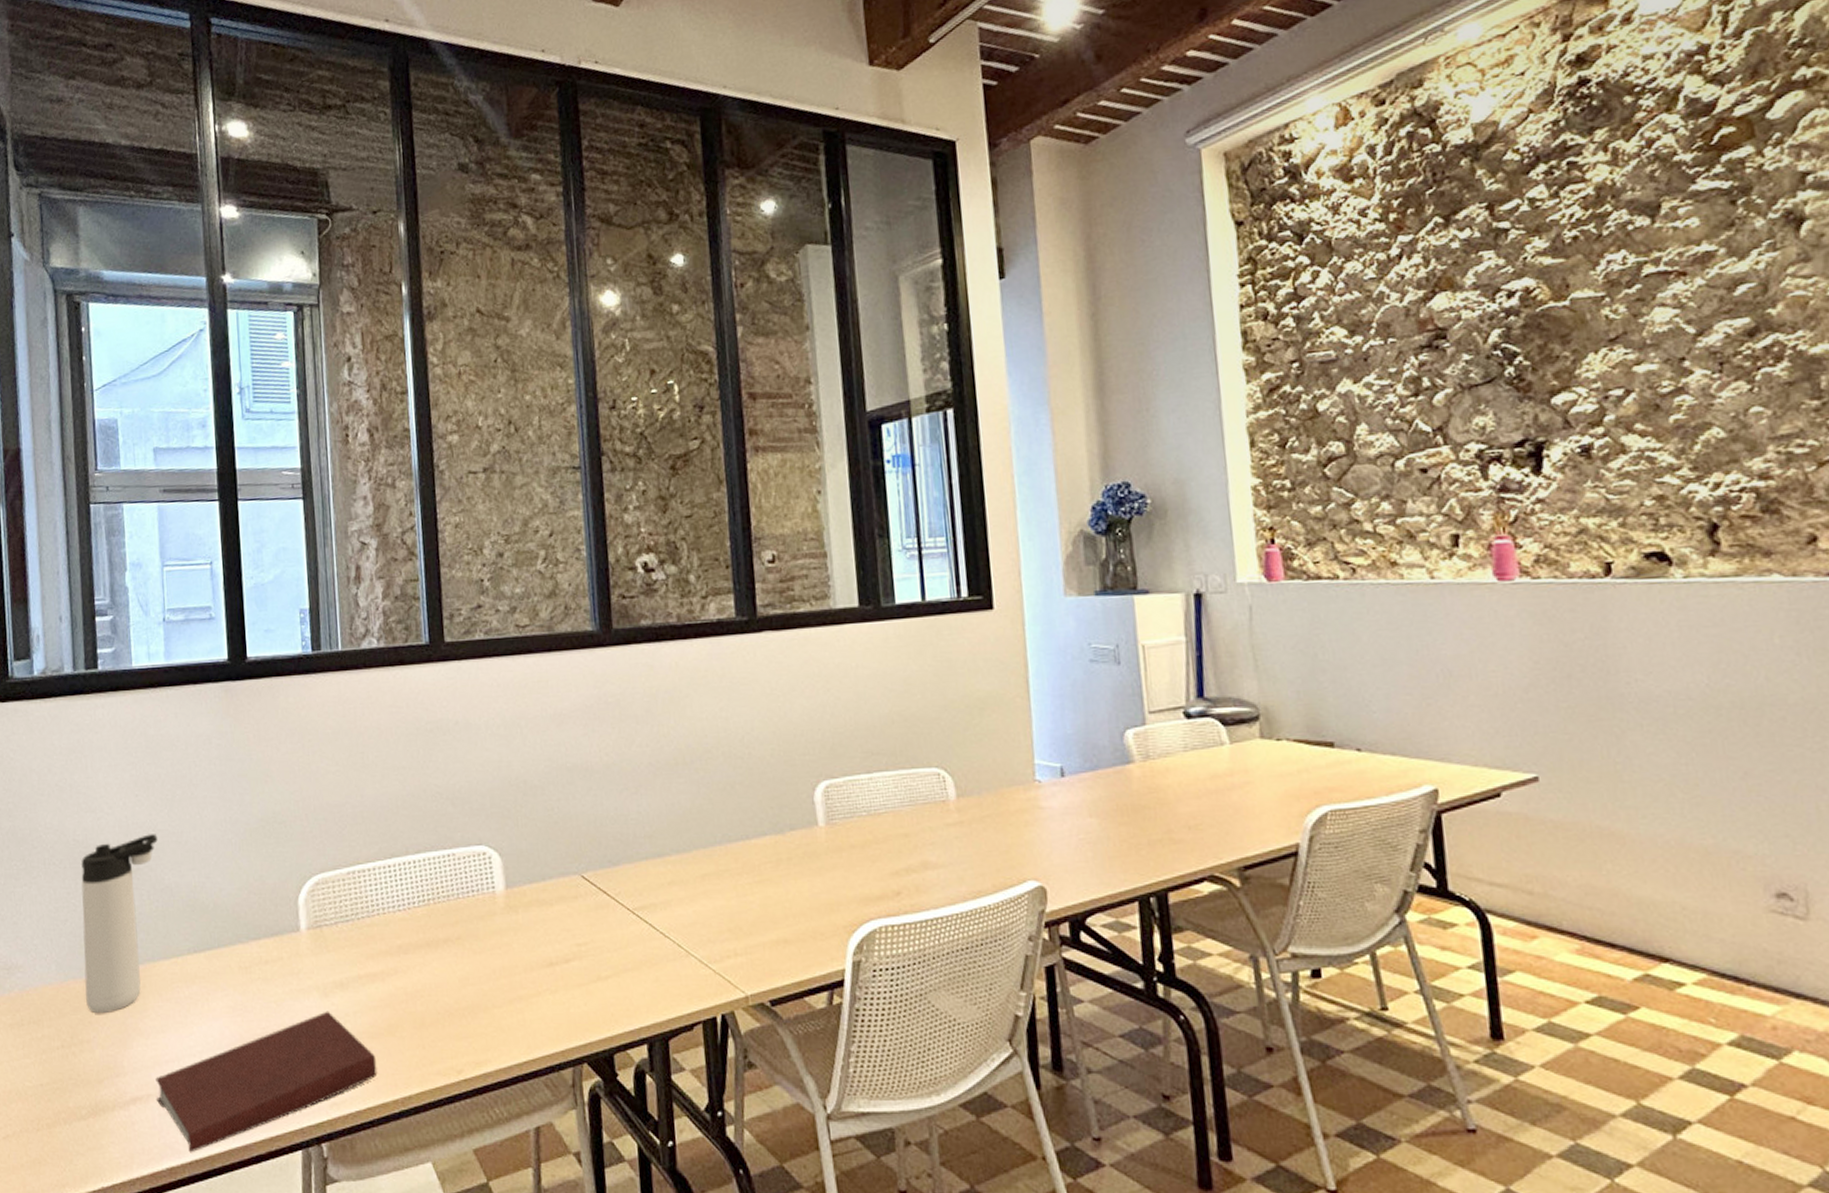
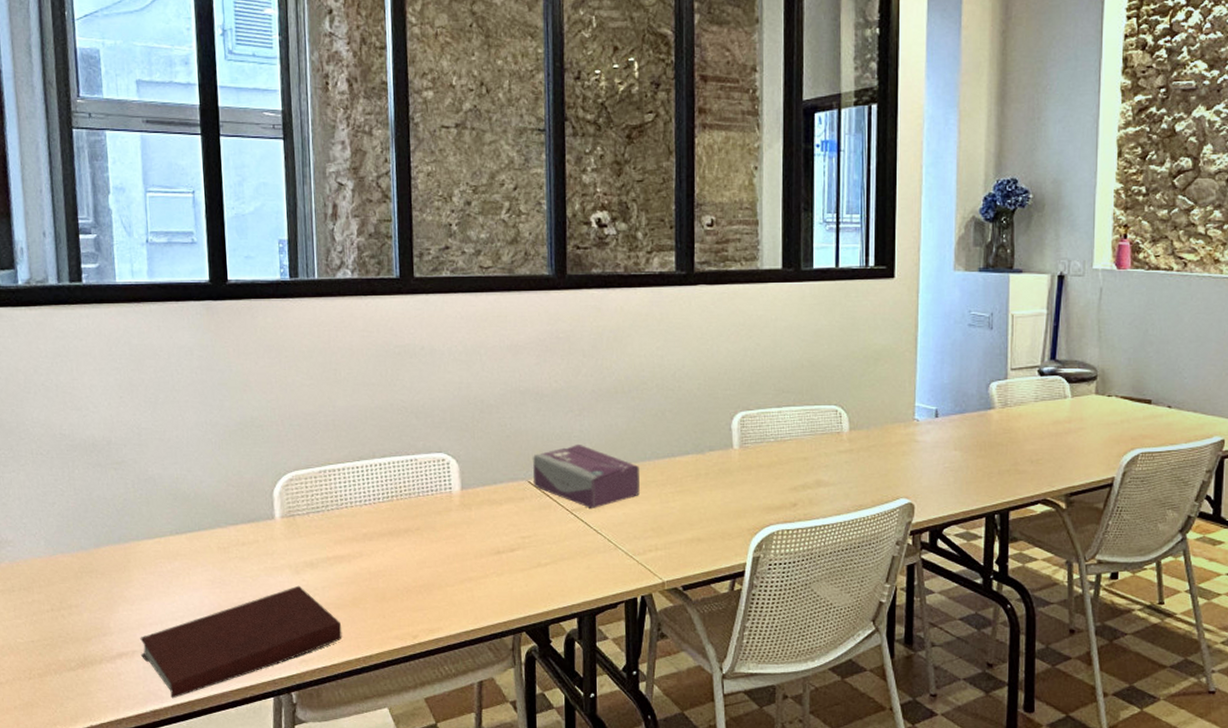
thermos bottle: present [81,834,158,1014] -> none [68,431,142,583]
tissue box: none [585,827,712,906] -> present [532,443,640,508]

